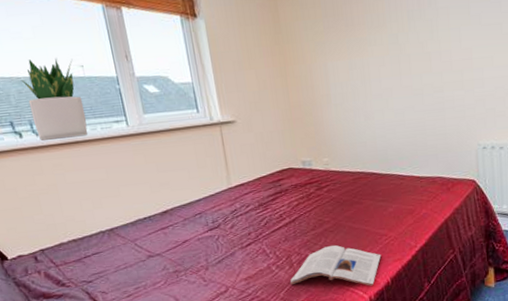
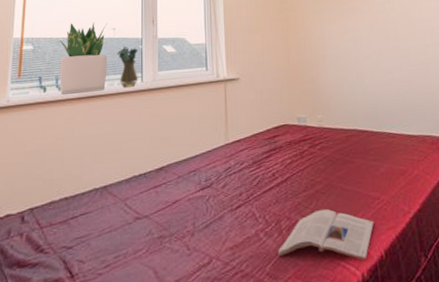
vase: none [92,85,123,134] -> present [117,46,138,89]

